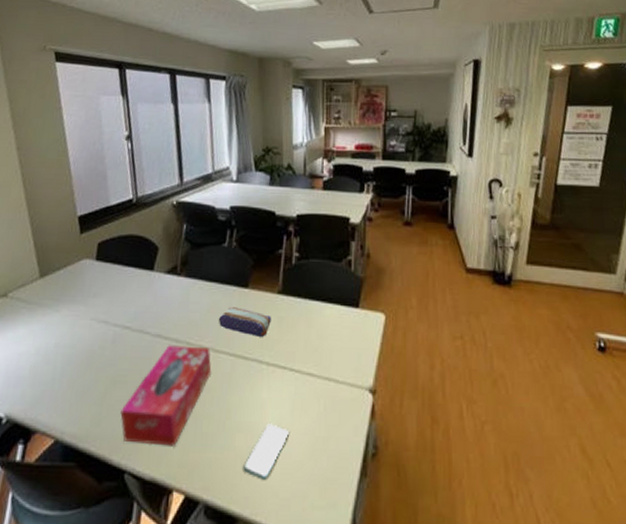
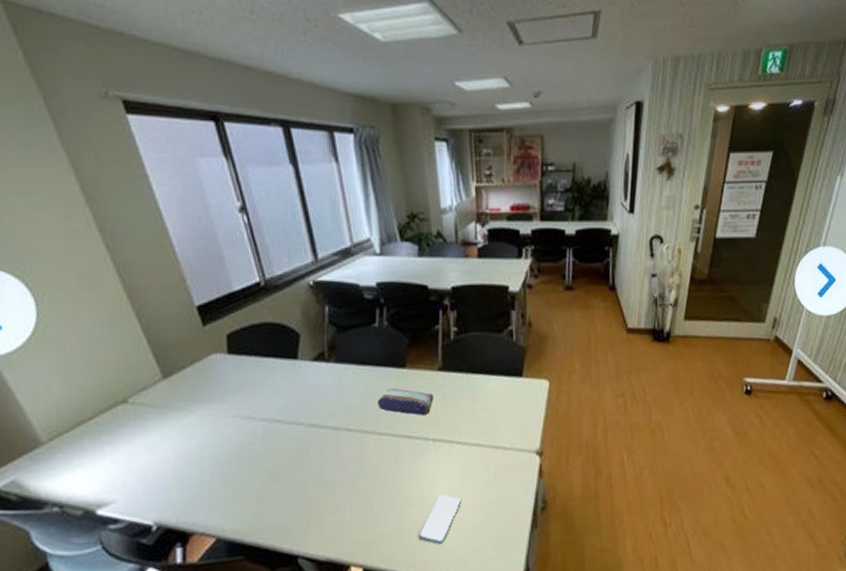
tissue box: present [120,345,212,446] -> none [284,431,376,530]

